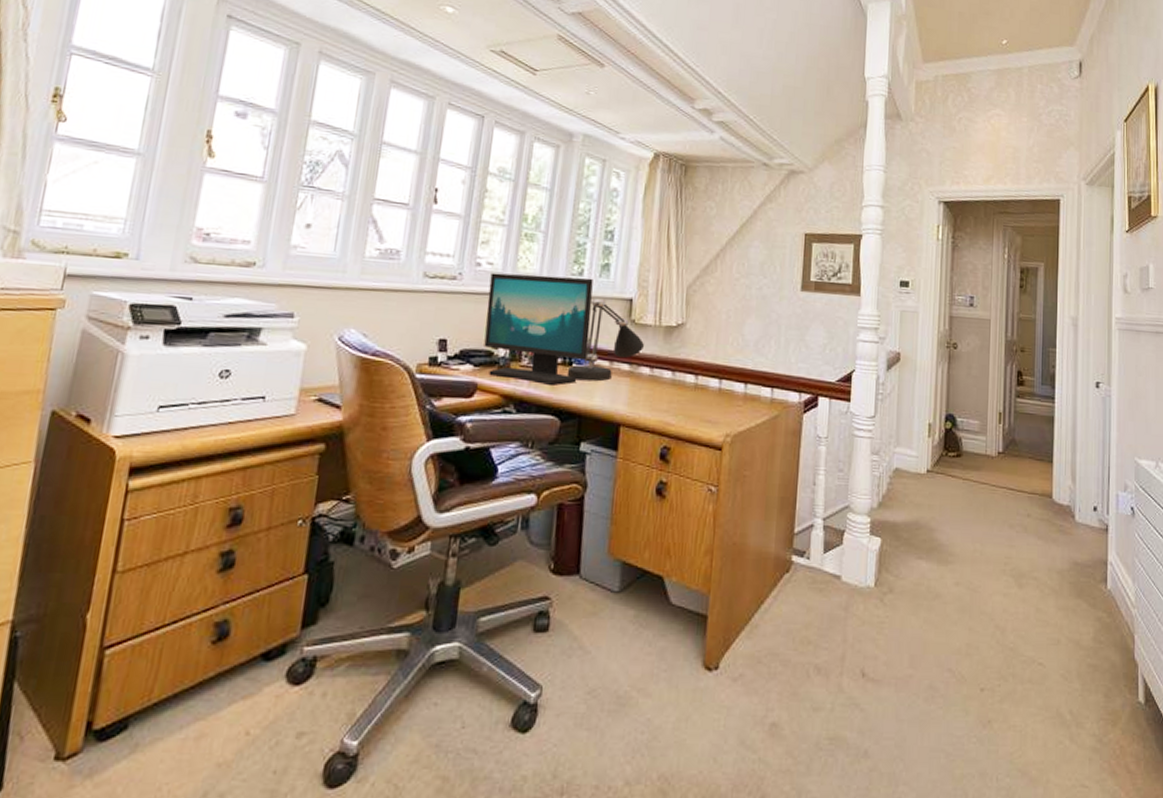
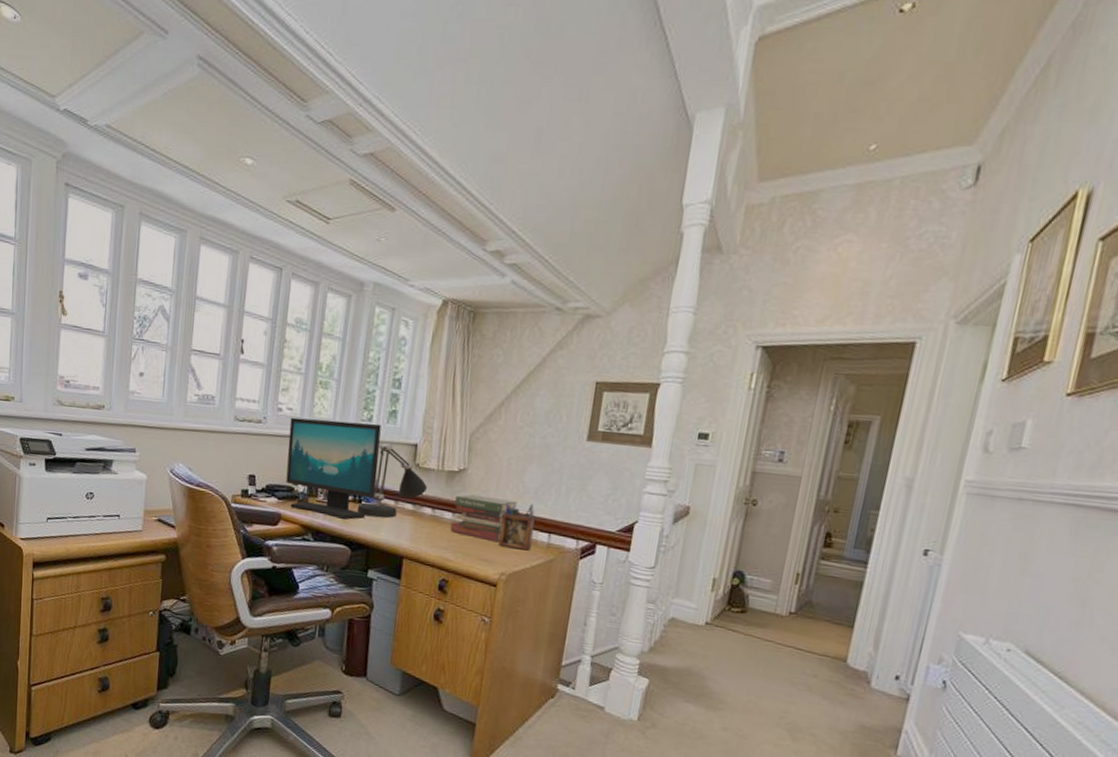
books: none [670,350,739,401] -> present [450,494,518,543]
desk organizer: none [722,357,757,408] -> present [499,502,535,551]

